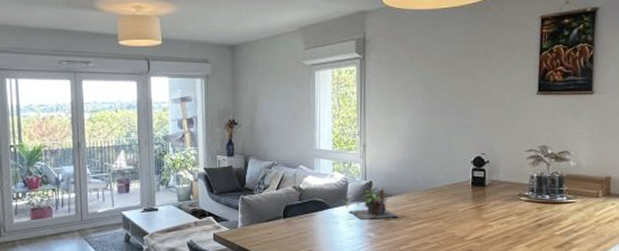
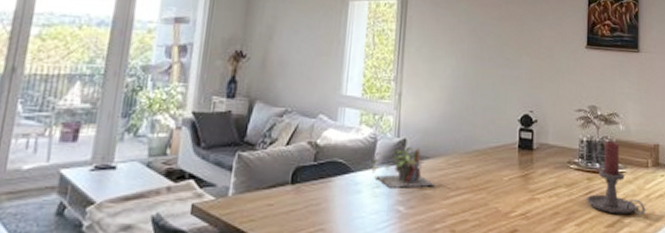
candle holder: none [537,176,595,237] -> present [587,141,645,214]

